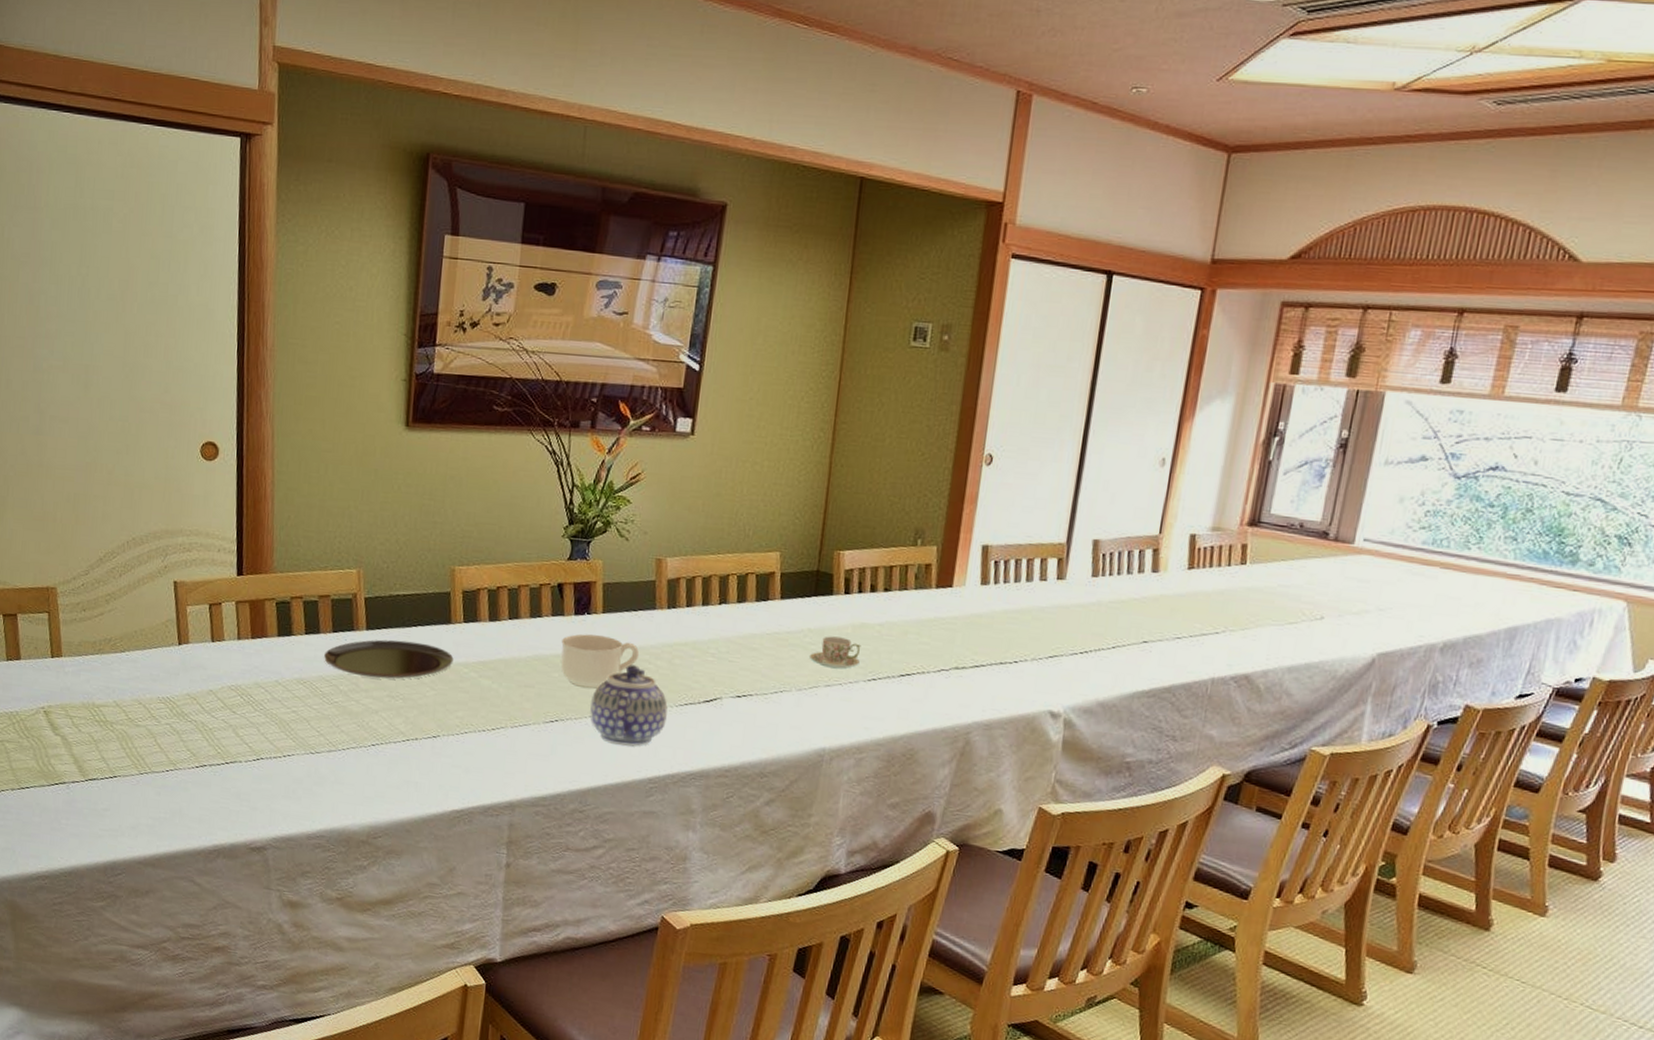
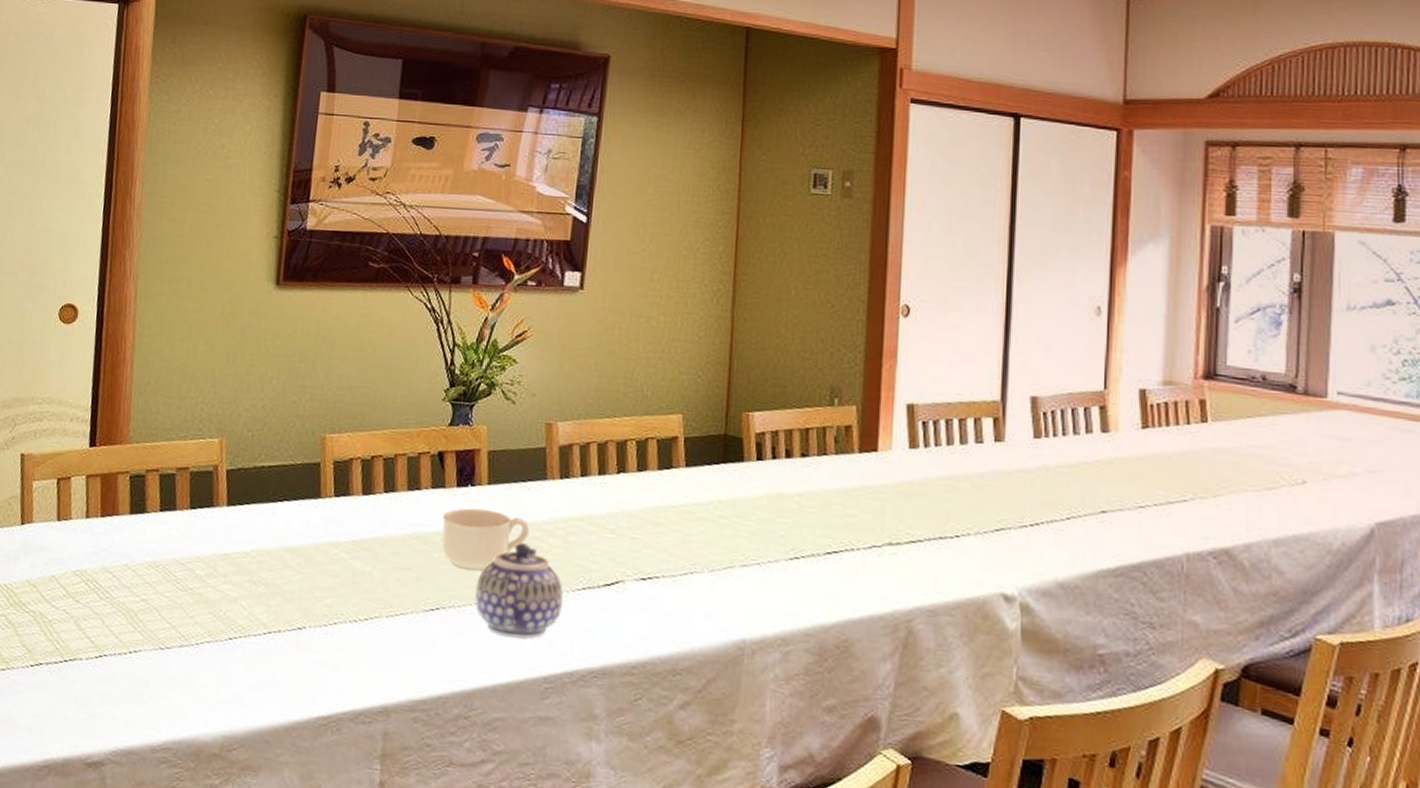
plate: present [324,639,454,680] -> none [179,516,323,563]
teacup: present [810,636,861,669] -> none [722,508,780,546]

